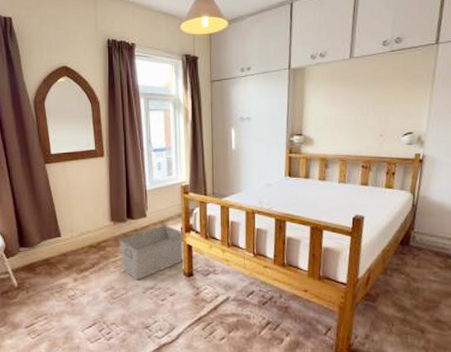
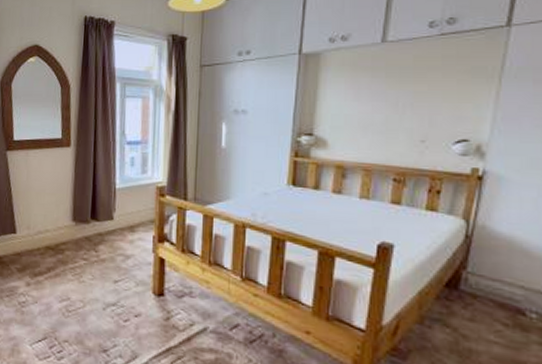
storage bin: present [118,225,185,280] -> none [79,231,156,294]

